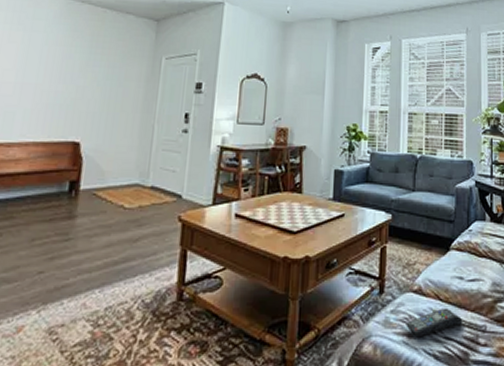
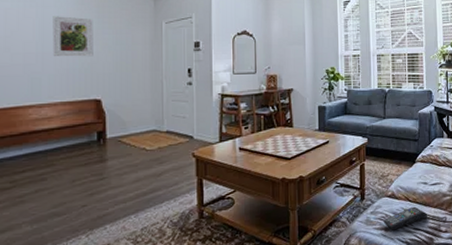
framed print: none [33,42,85,92] -> present [53,16,93,57]

